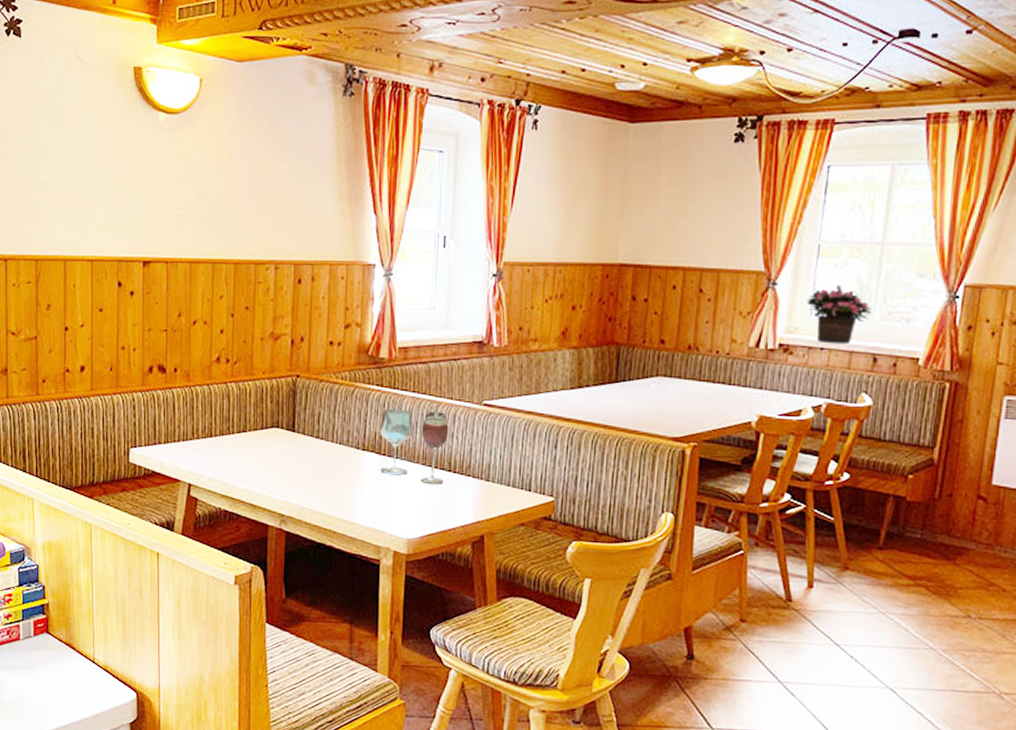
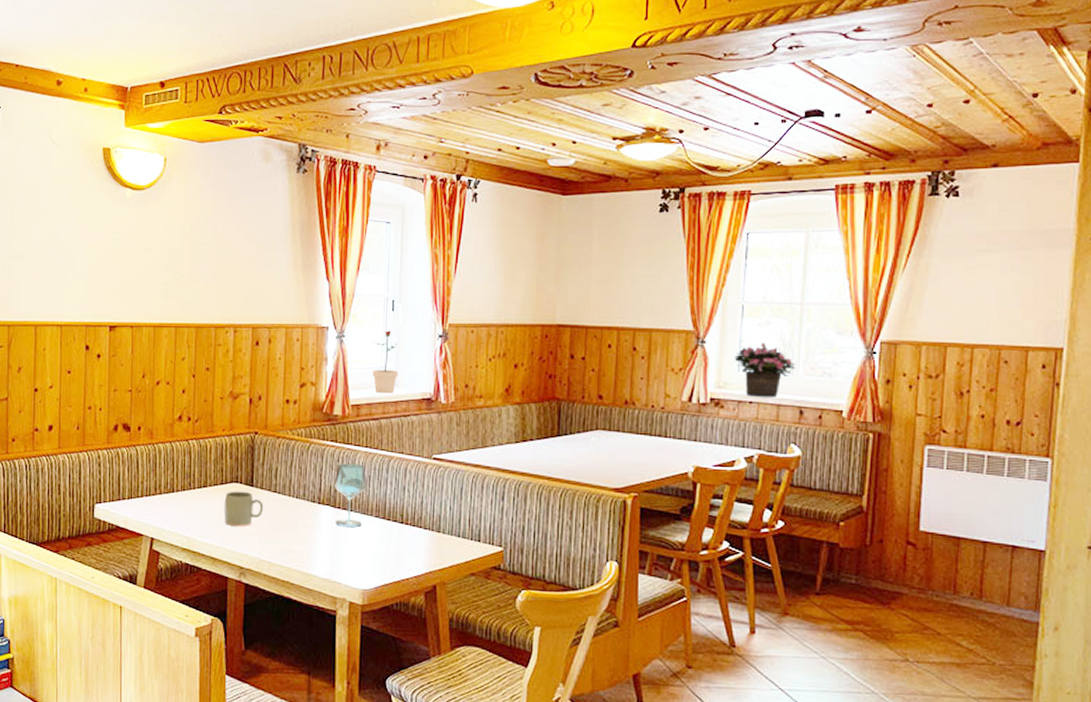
mug: none [264,436,306,473] -> present [224,491,264,526]
wineglass: present [420,411,449,484] -> none [374,466,400,536]
potted flower: none [421,268,449,336] -> present [372,330,399,394]

